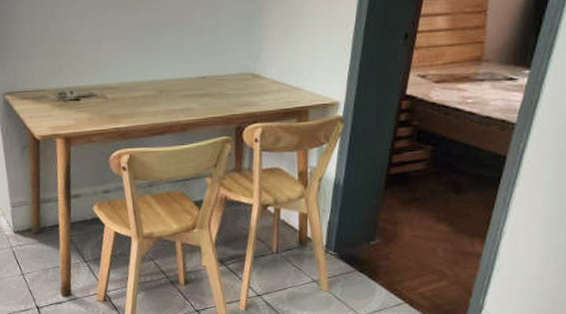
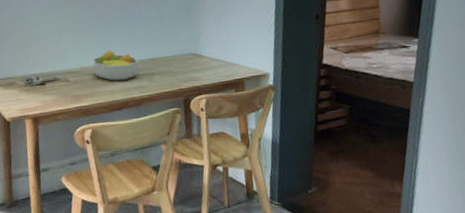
fruit bowl: none [134,64,187,101] -> present [92,50,139,81]

